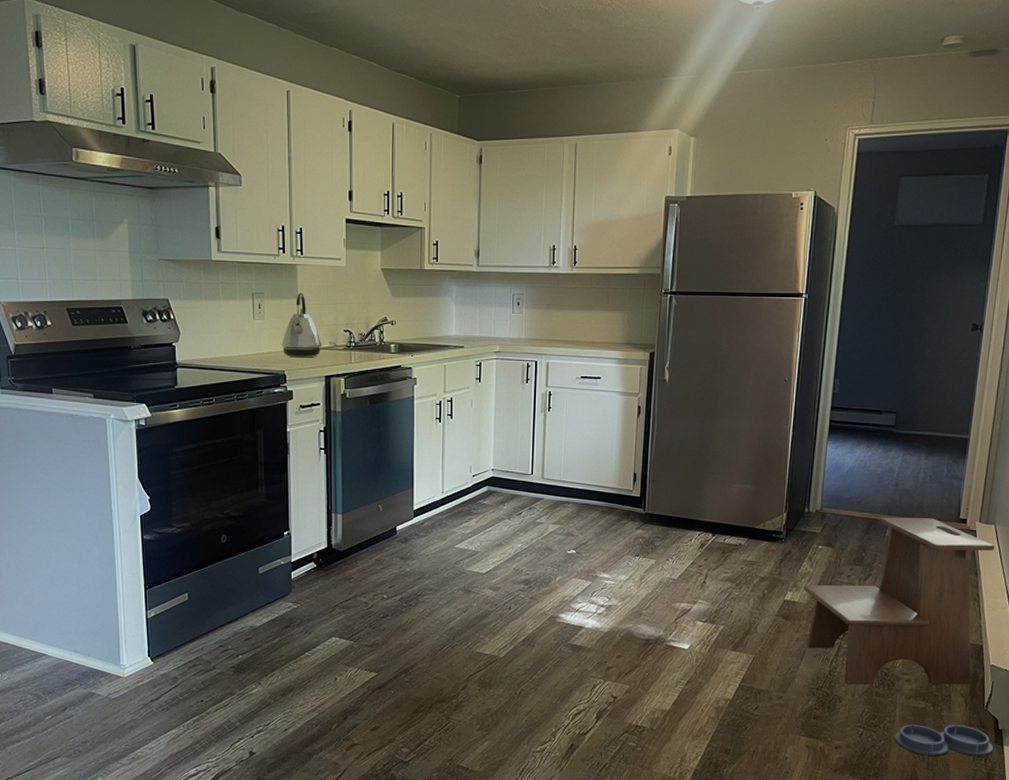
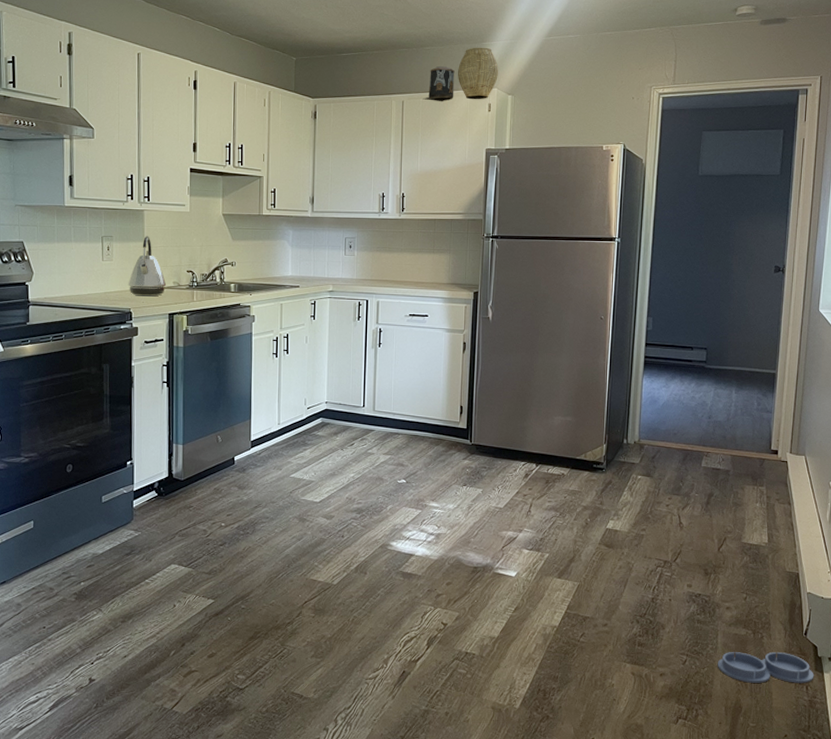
canister: none [598,105,633,145] -> present [423,66,455,102]
woven basket: none [636,83,680,142] -> present [458,47,498,100]
step stool: present [803,517,995,685] -> none [624,449,806,612]

